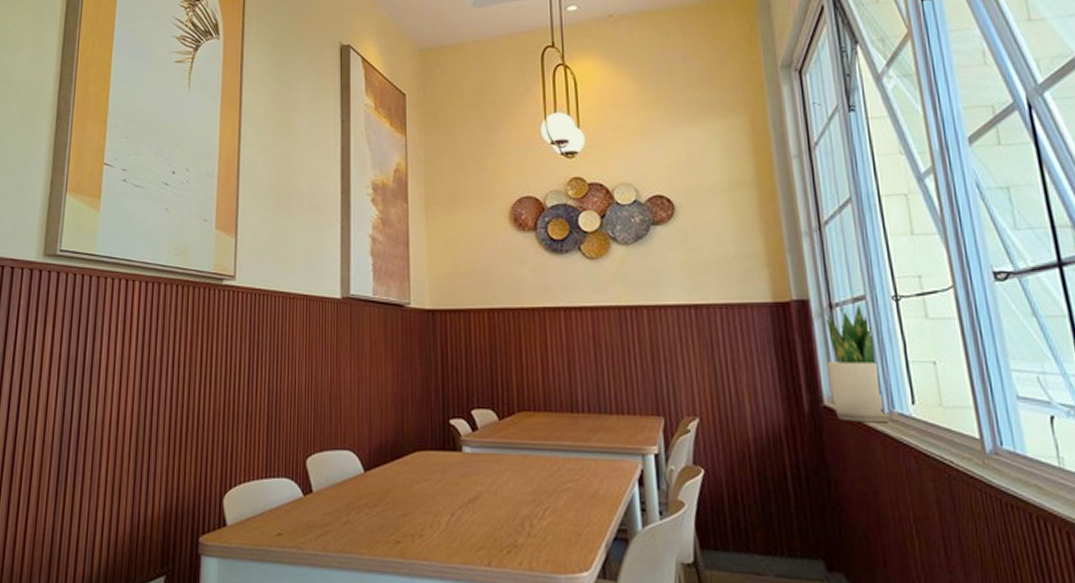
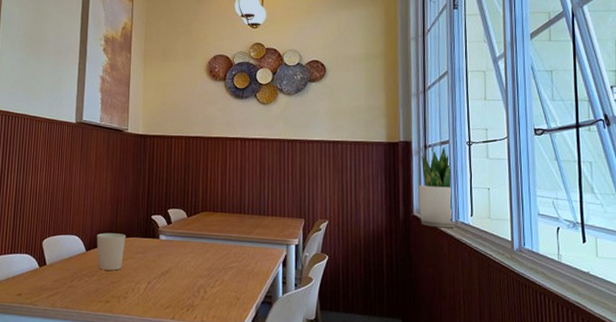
dixie cup: none [377,445,417,498] -> present [96,233,126,271]

